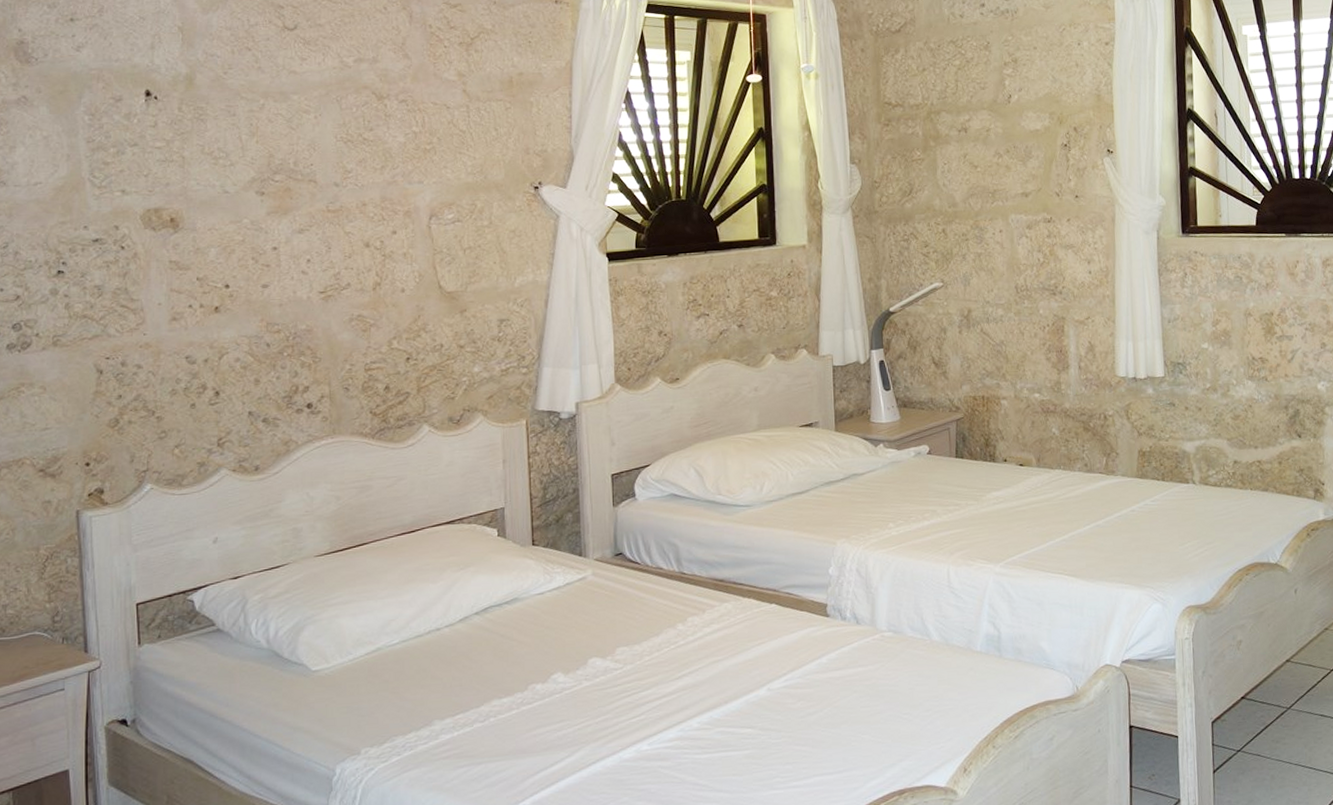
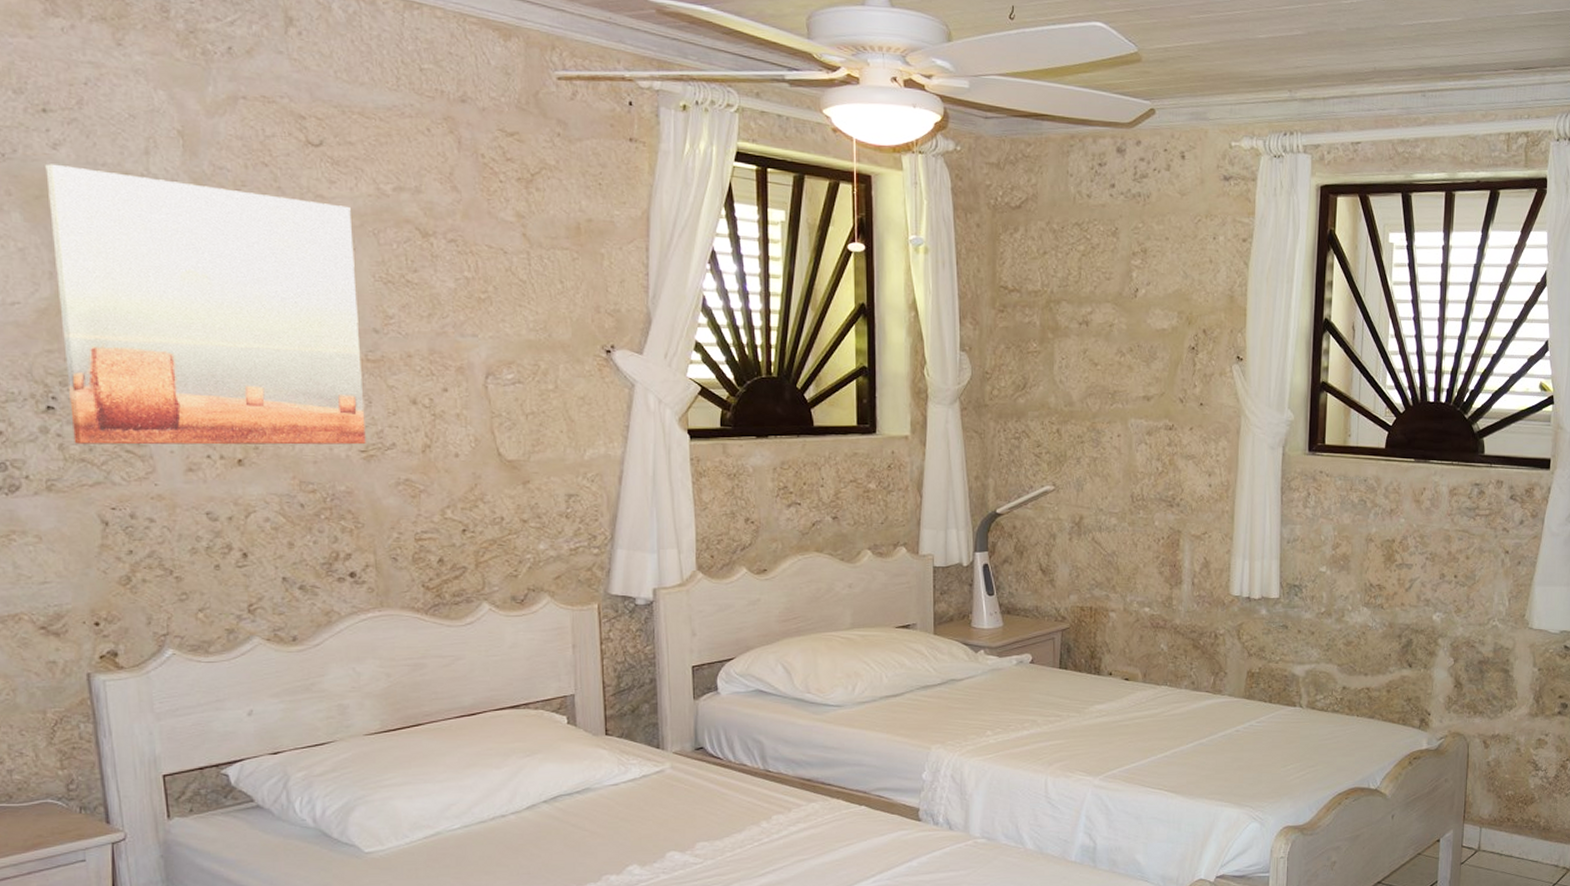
wall art: none [70,63,325,302] -> present [45,164,366,445]

